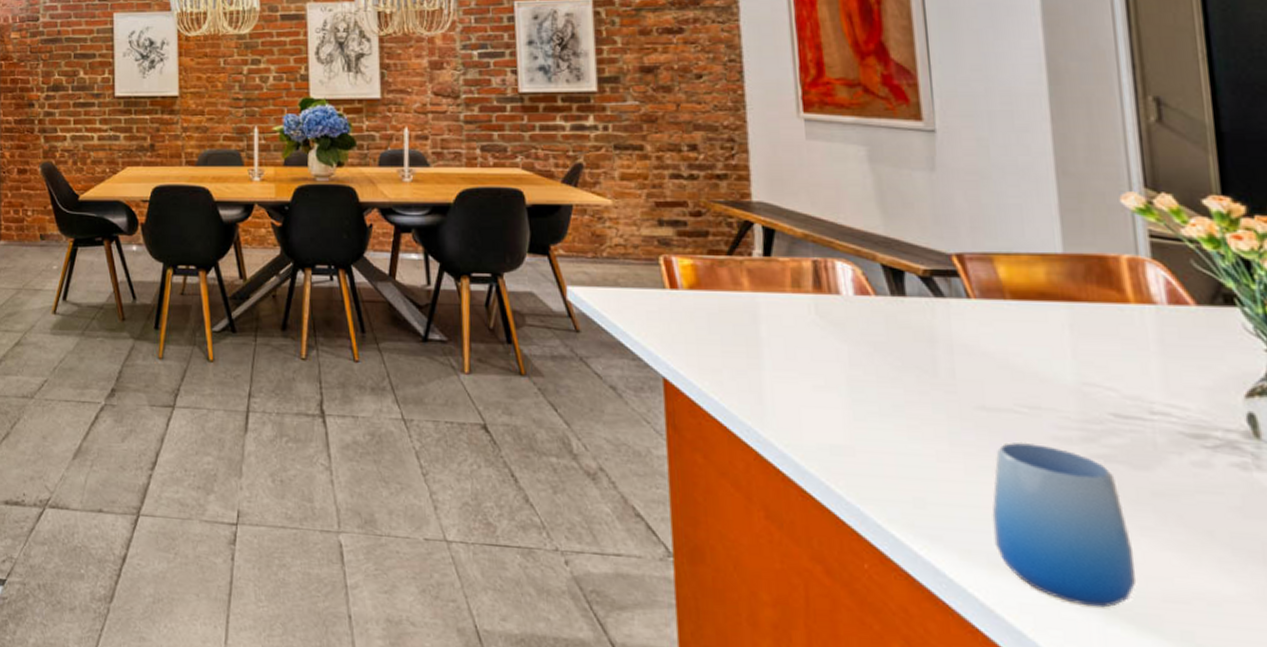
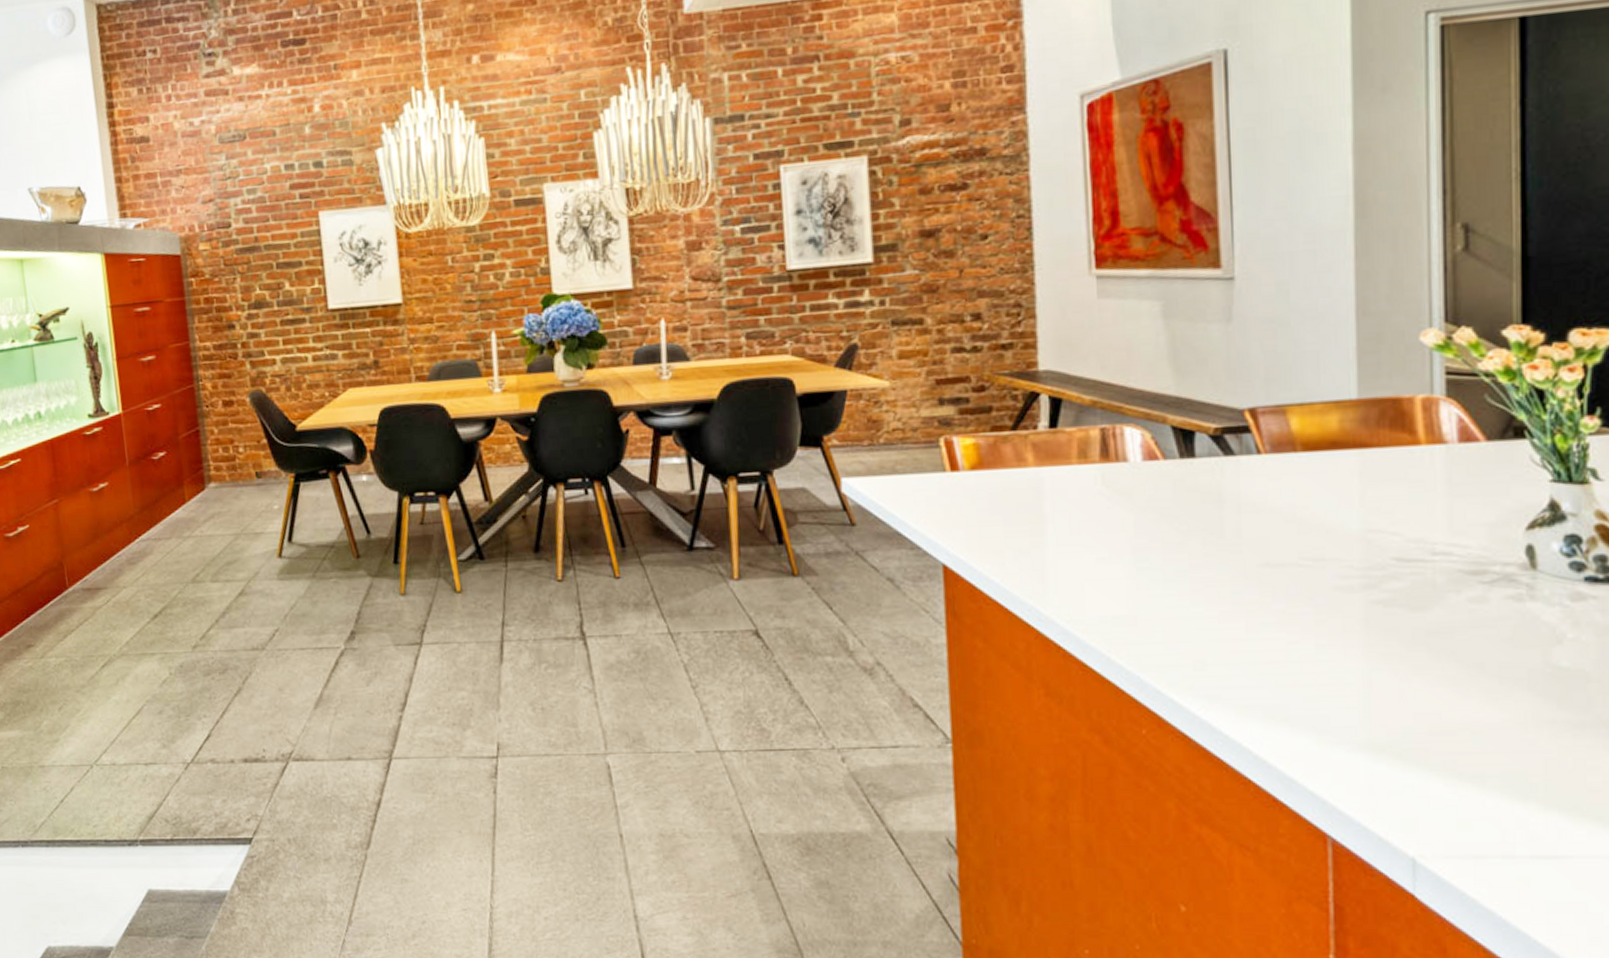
cup: present [992,442,1137,608] -> none [1270,594,1406,747]

